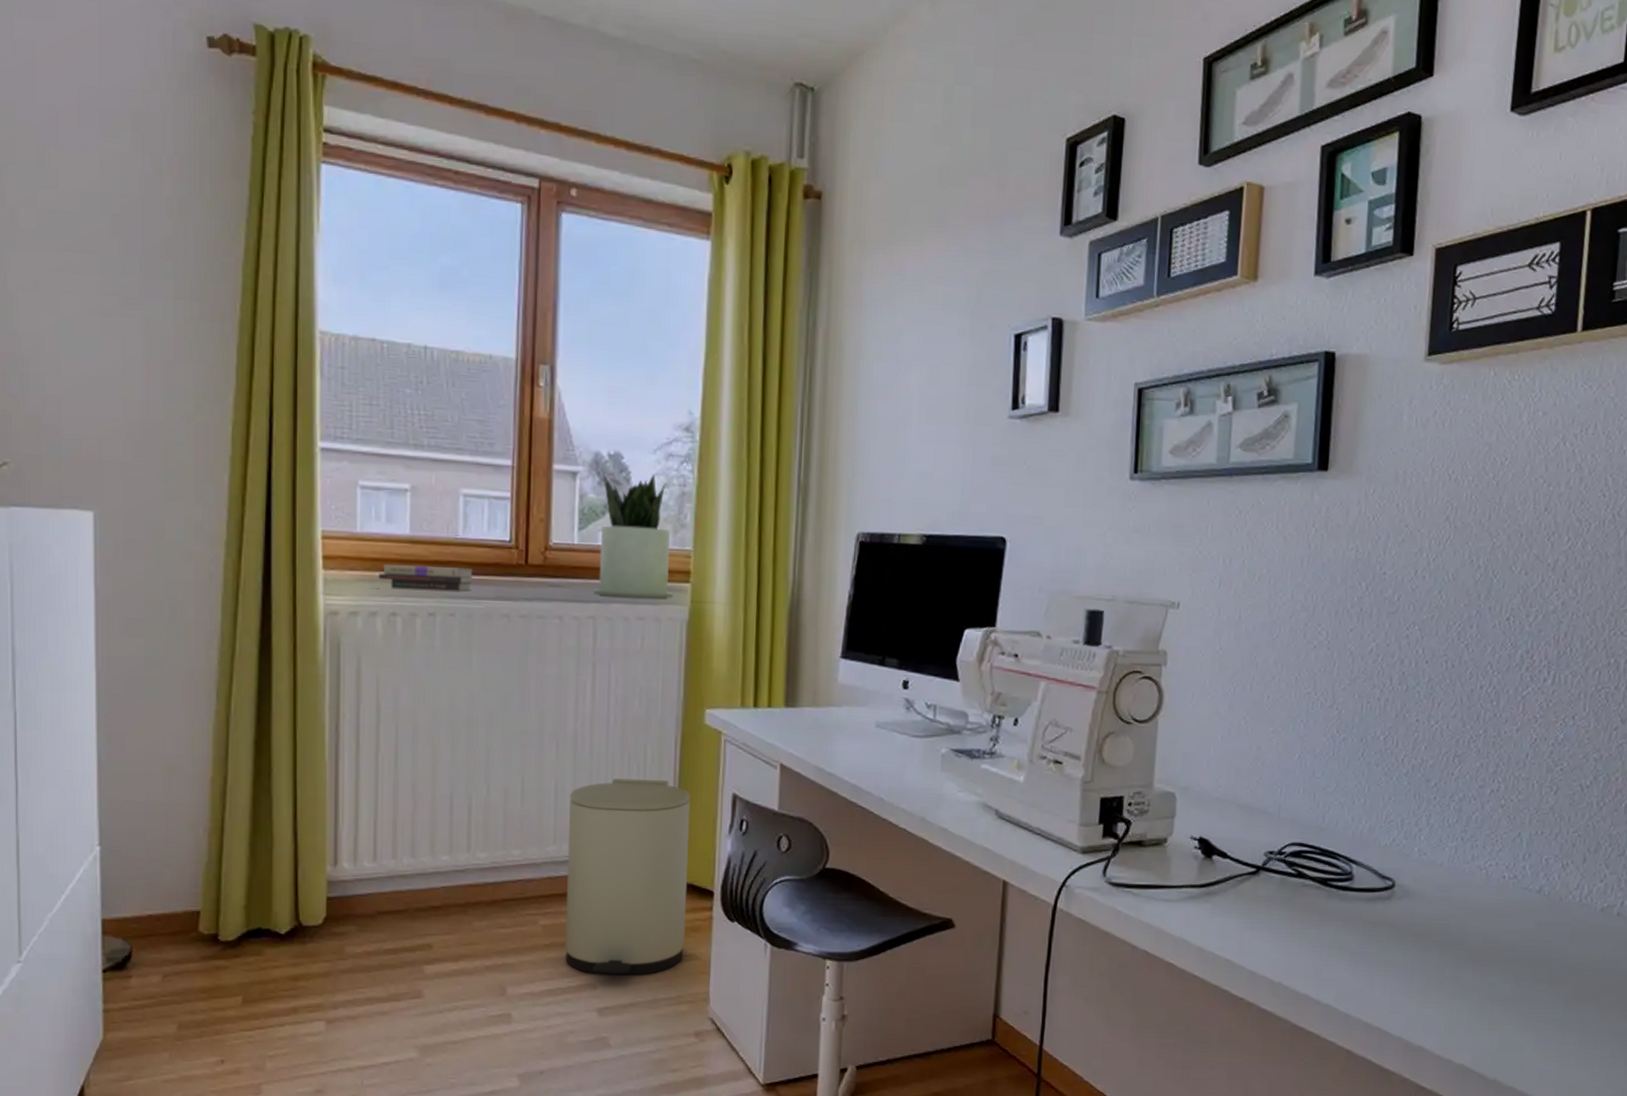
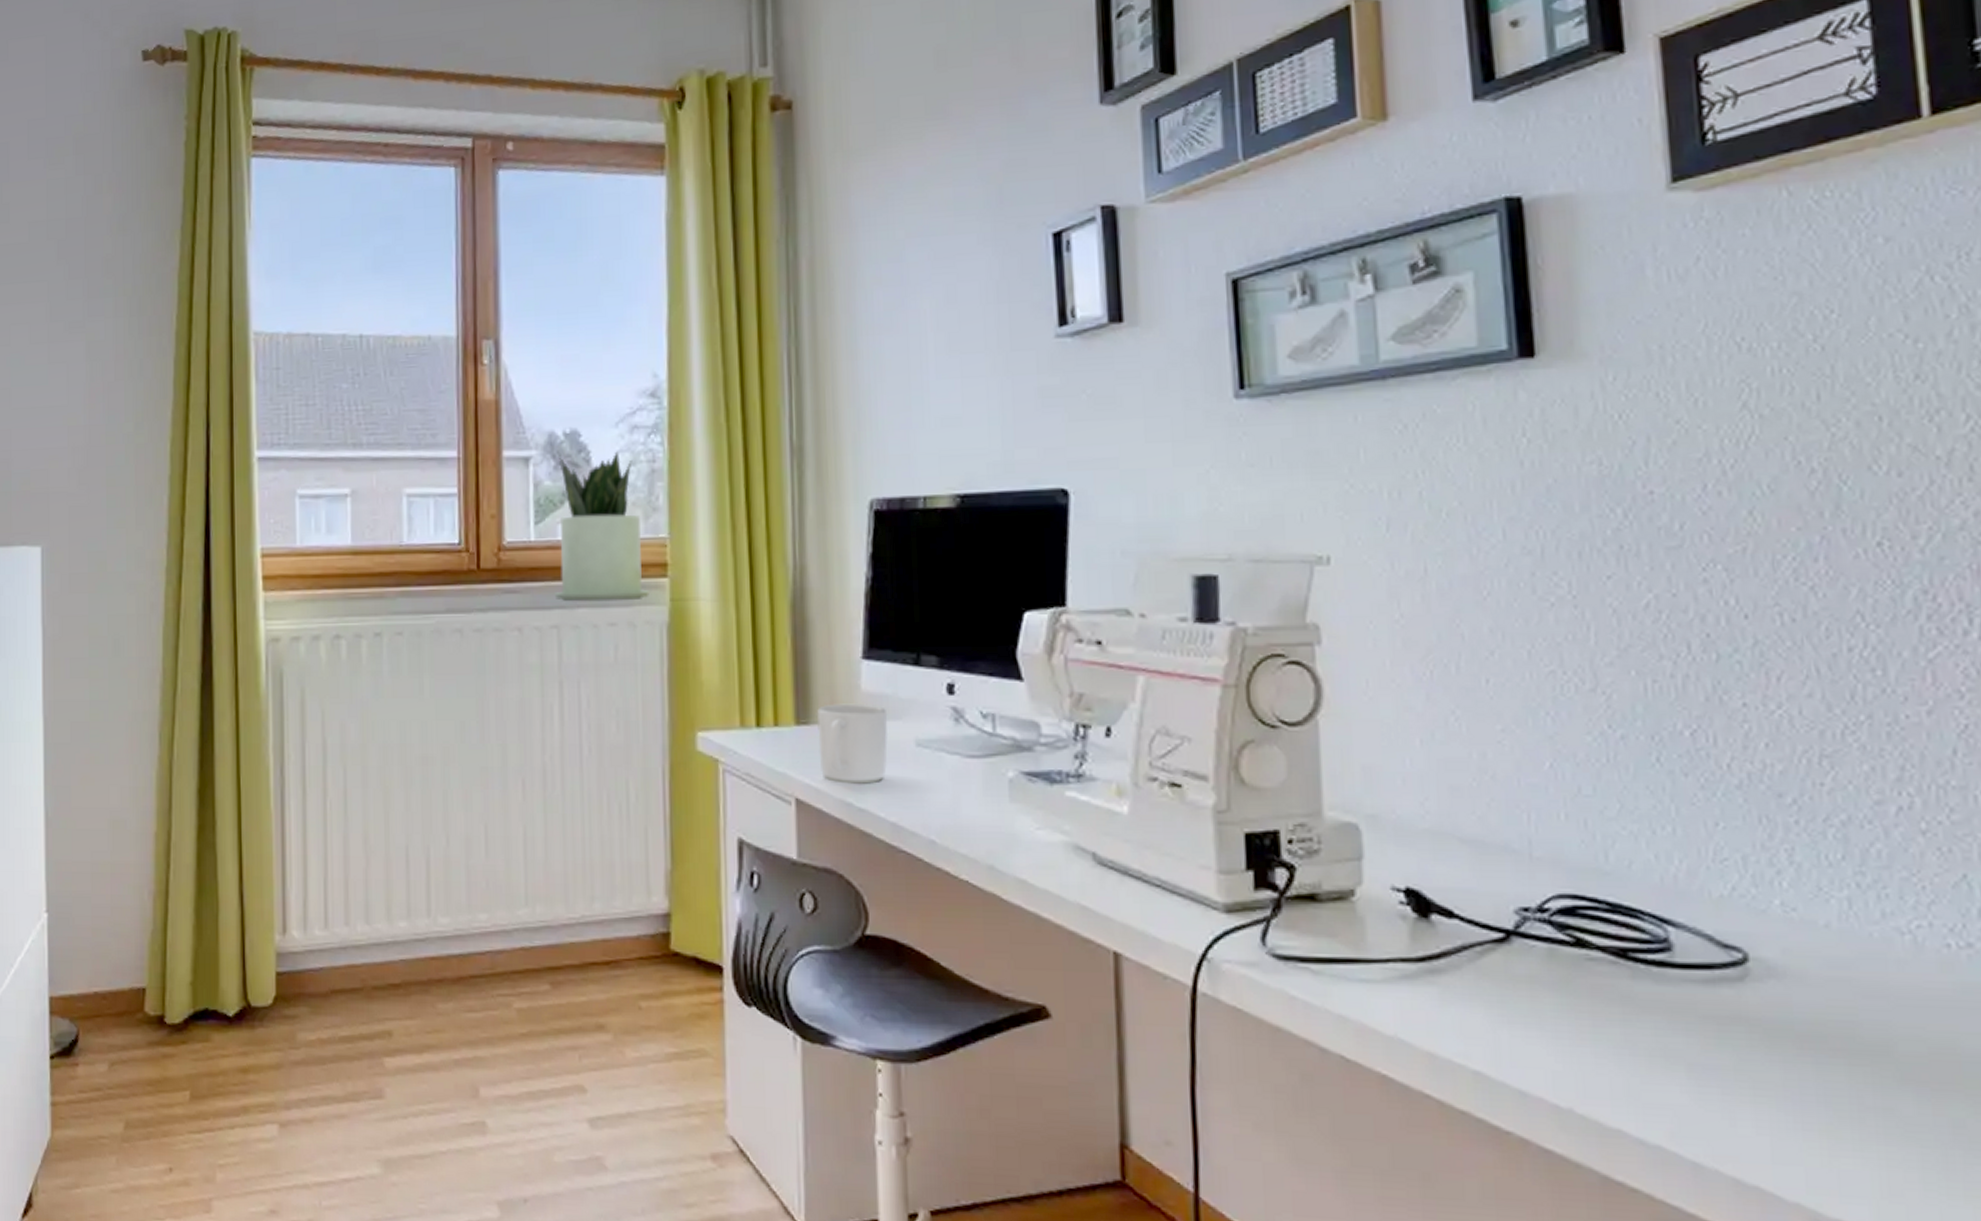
books: present [379,564,473,593] -> none [321,579,421,608]
pedal bin: present [565,778,691,976] -> none [540,823,691,1076]
mug: none [801,692,857,755] -> present [816,703,888,784]

